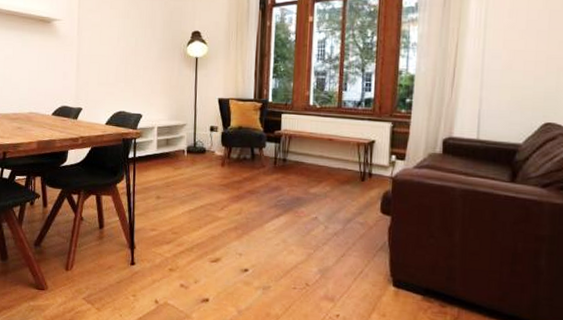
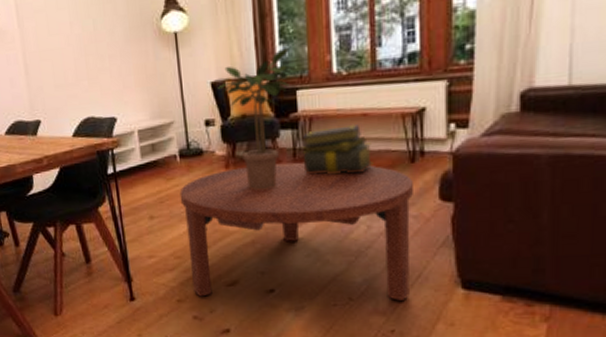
coffee table: none [183,167,362,291] -> present [179,162,413,301]
potted plant: none [221,80,289,187] -> present [214,46,303,190]
stack of books: none [280,145,334,183] -> present [301,123,373,175]

